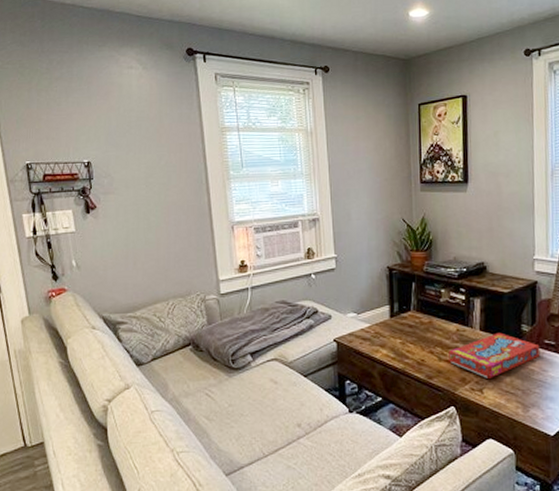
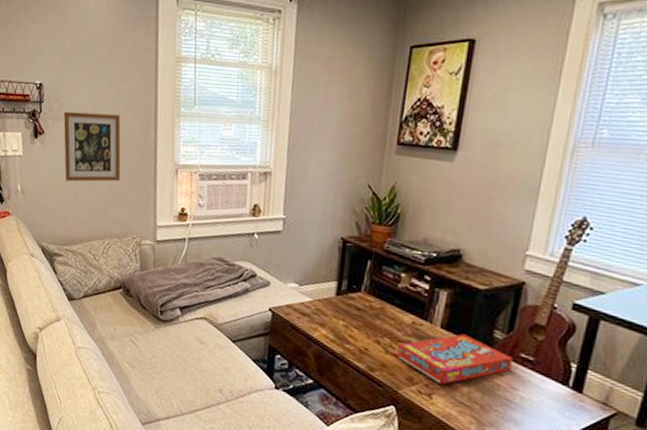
picture frame: none [115,183,179,250] -> present [63,111,121,182]

